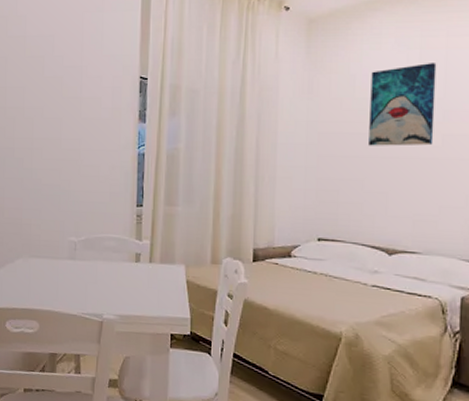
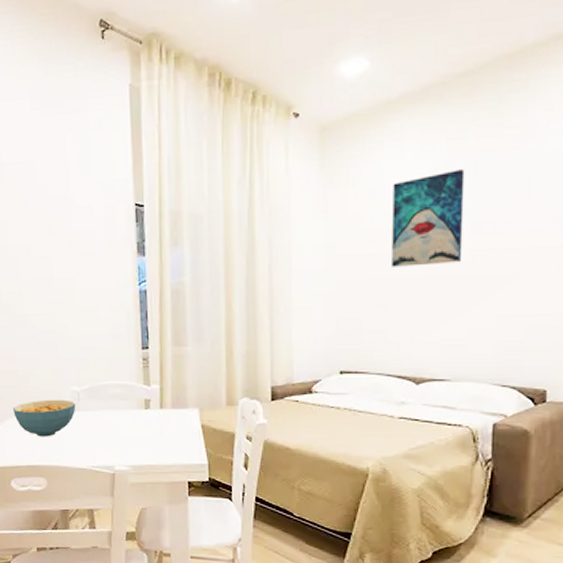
cereal bowl: none [15,247,72,283] -> present [13,399,76,437]

